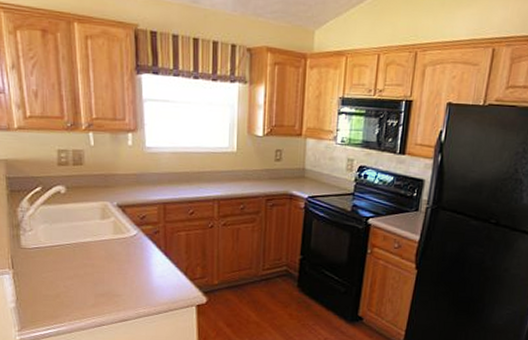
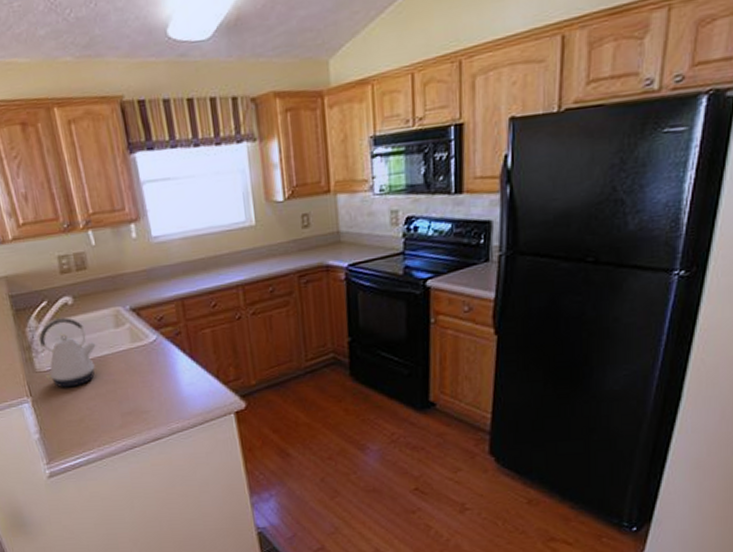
kettle: none [29,204,82,266] -> present [39,317,97,388]

